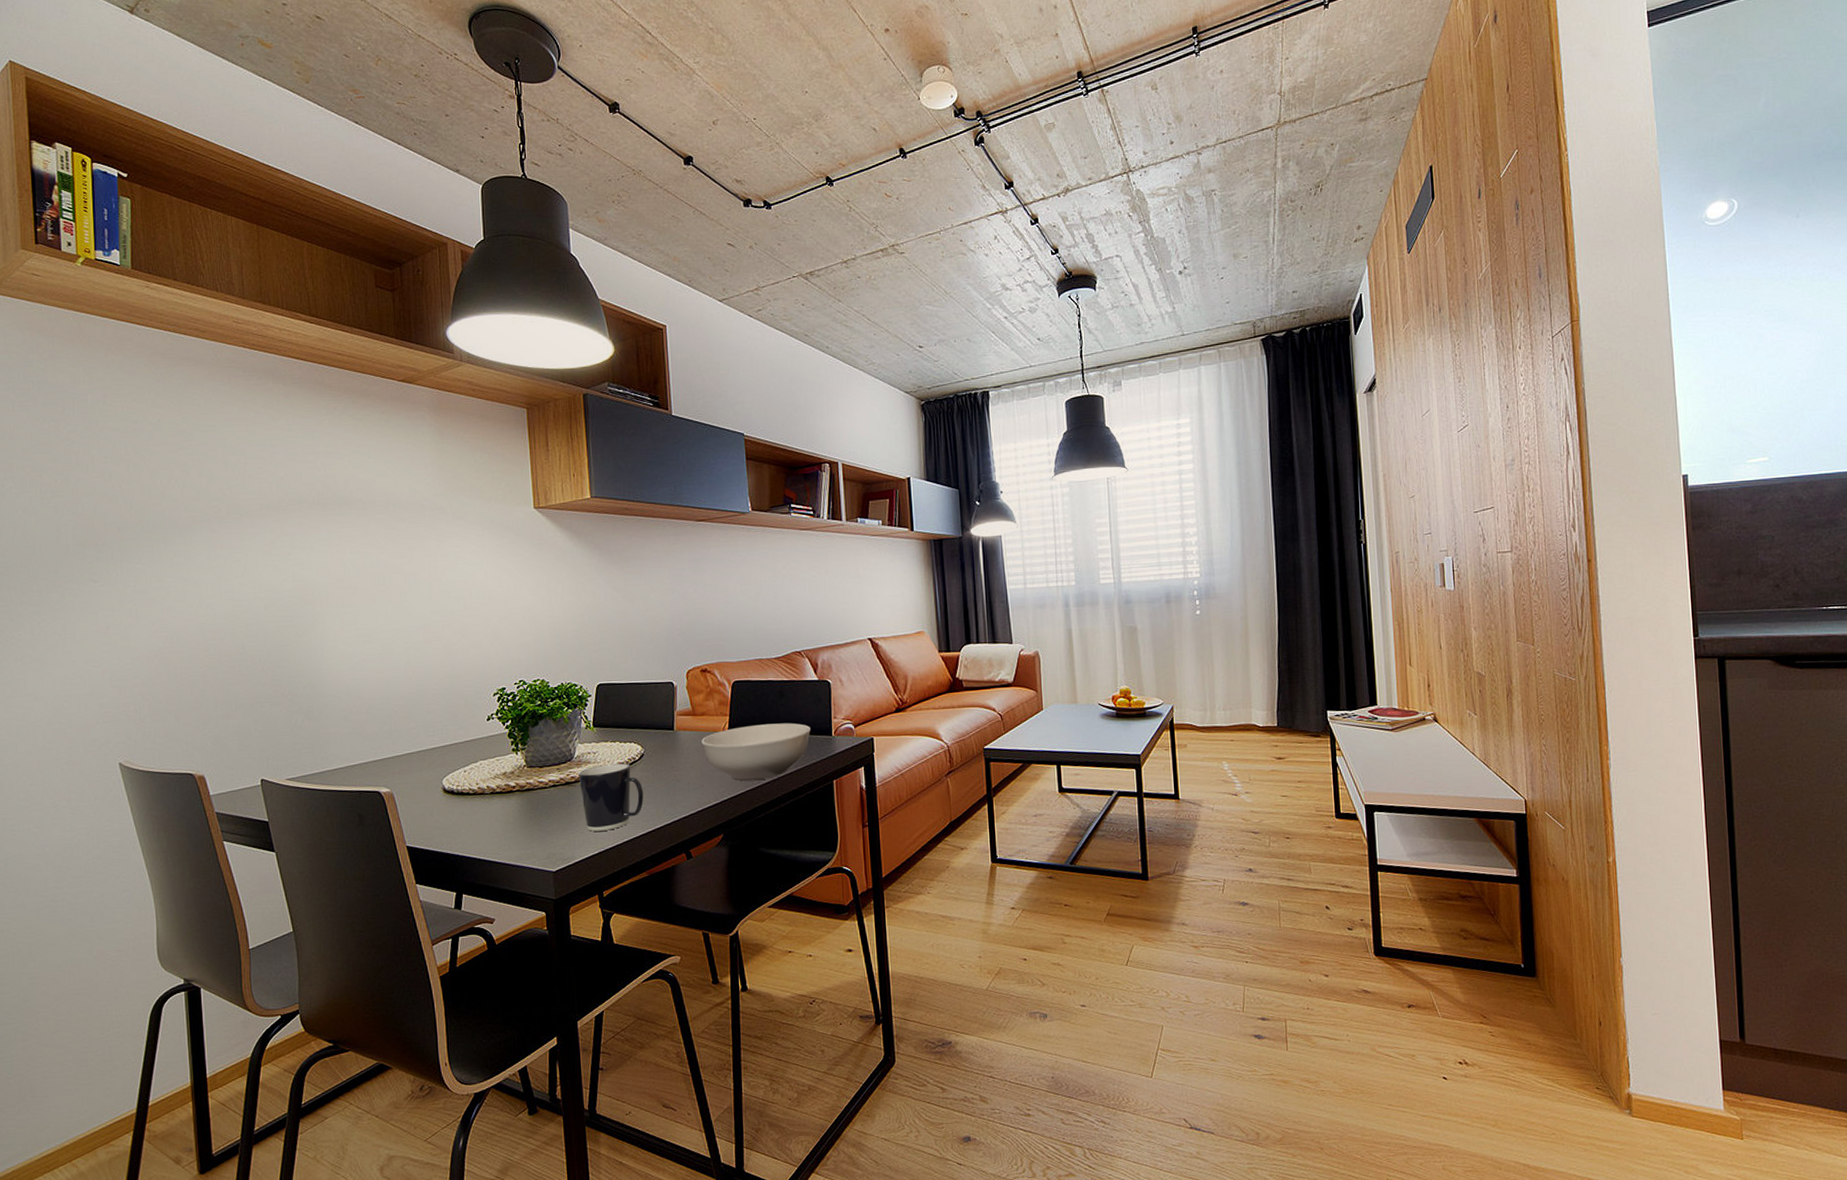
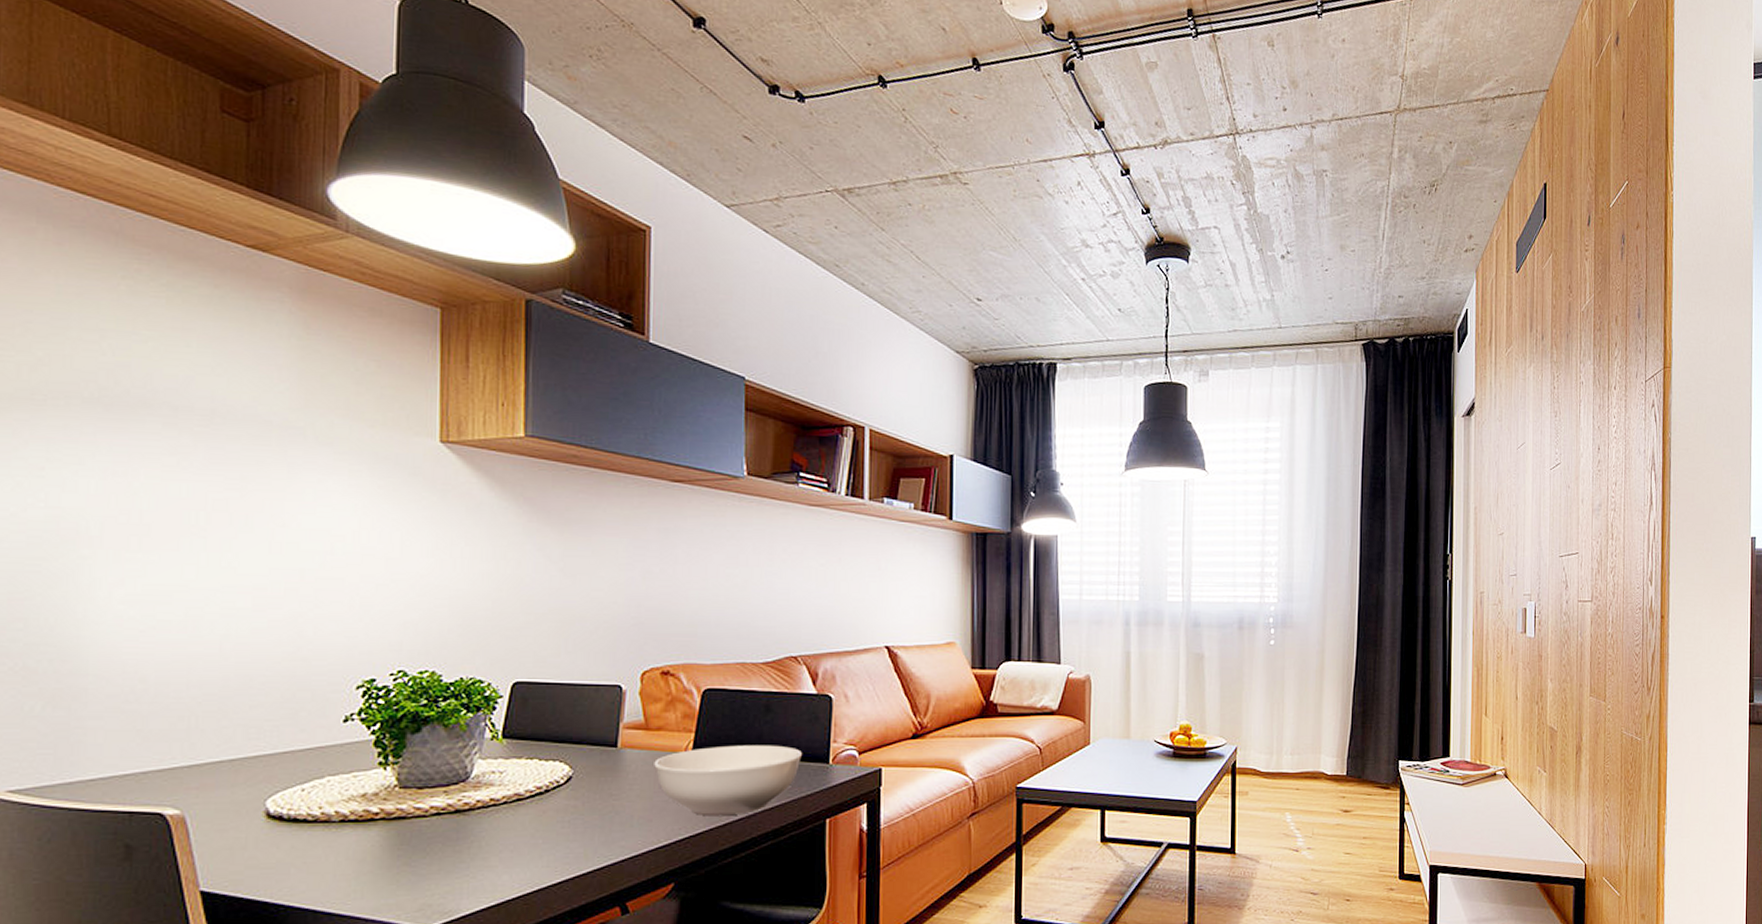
mug: present [578,763,644,831] -> none [475,787,567,876]

